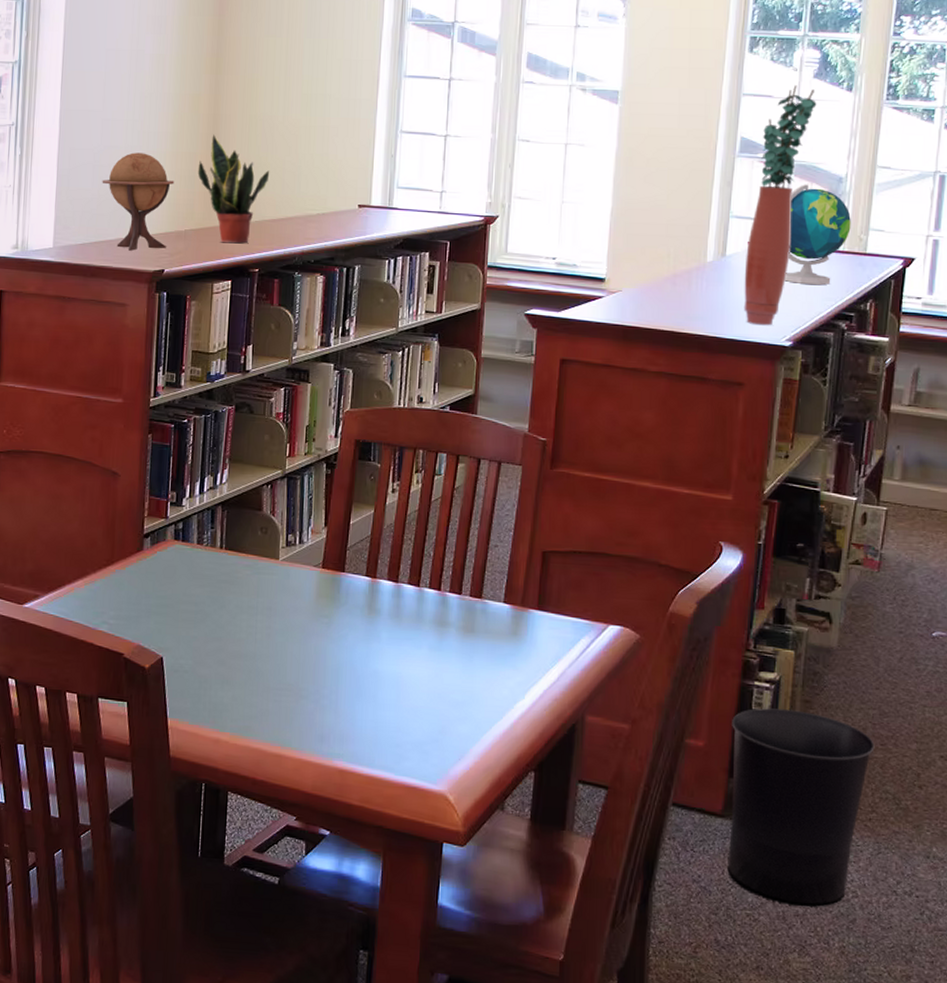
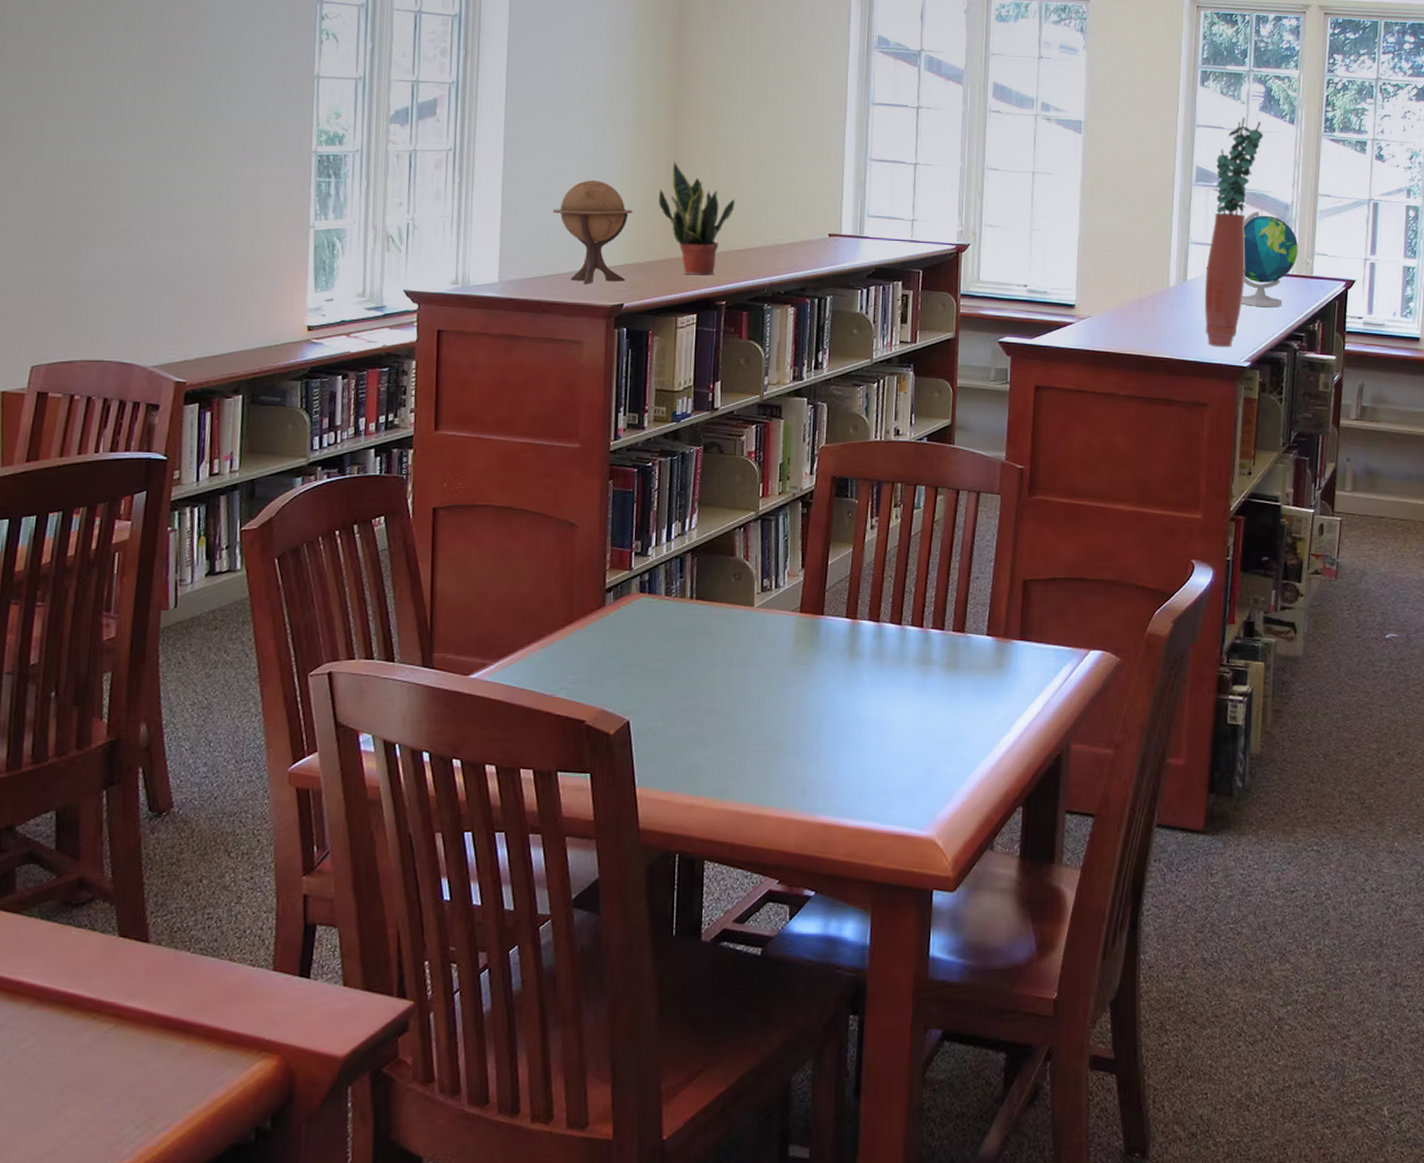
waste bin: present [727,708,875,907] -> none [1209,720,1340,915]

